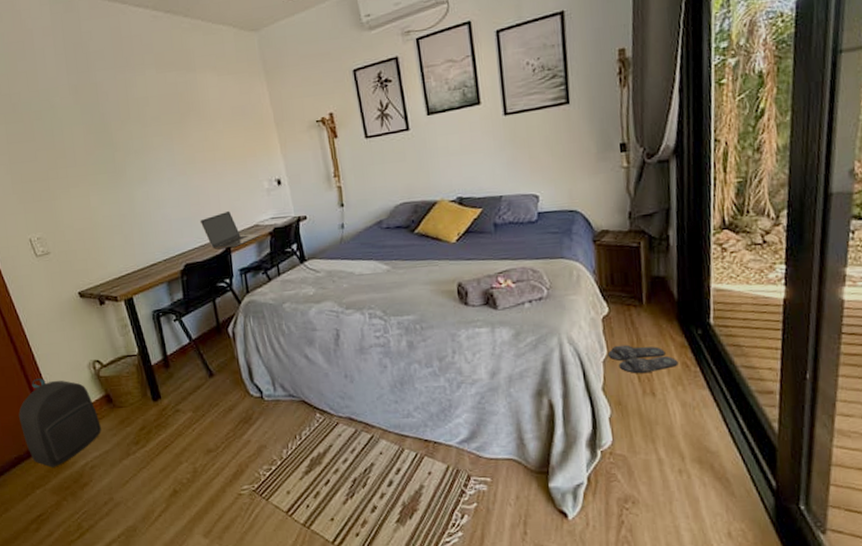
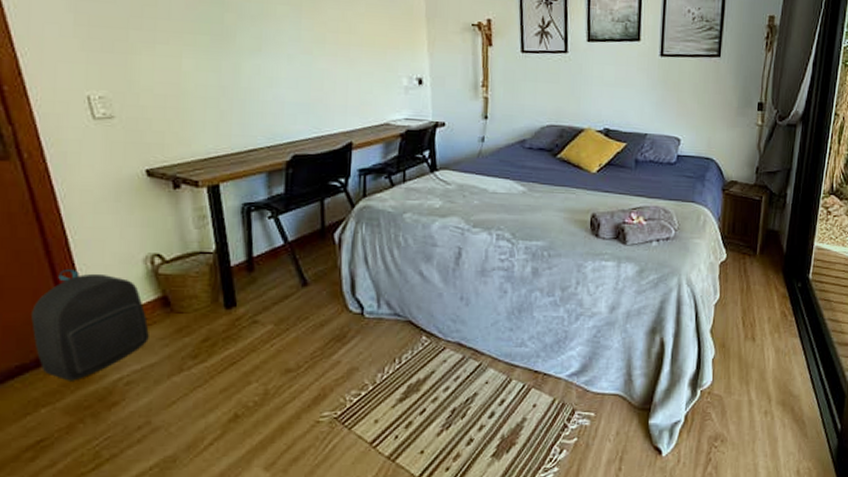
laptop: present [199,210,262,250] -> none [319,102,392,145]
slippers: present [607,344,678,374] -> none [719,290,778,319]

